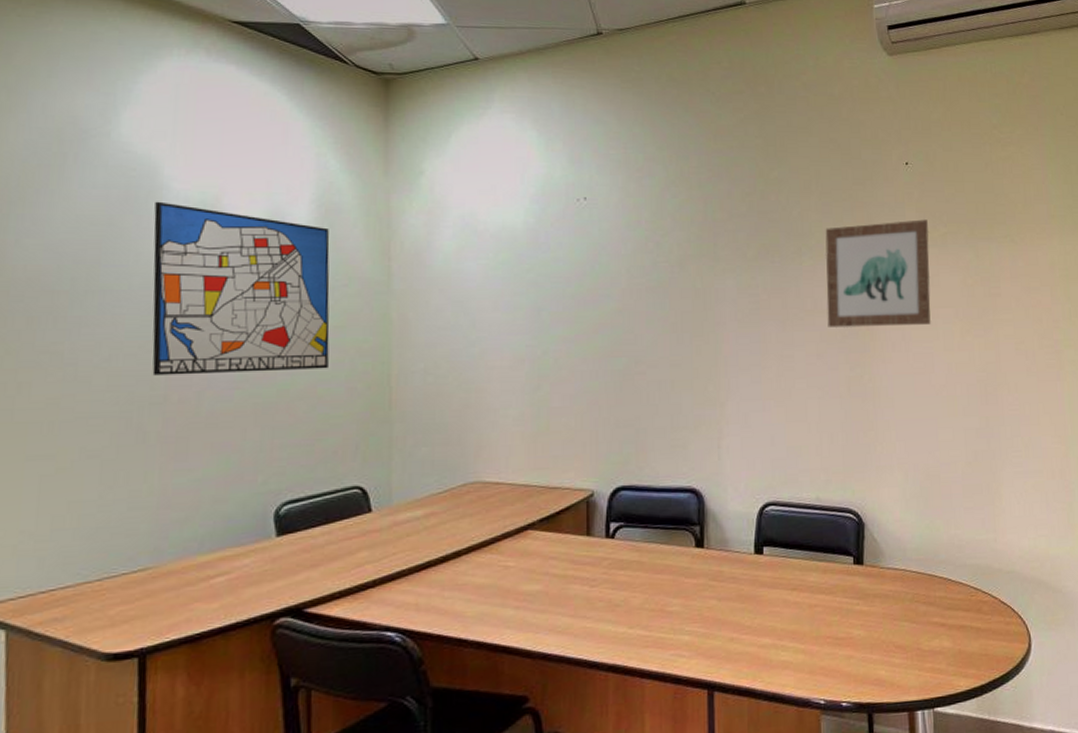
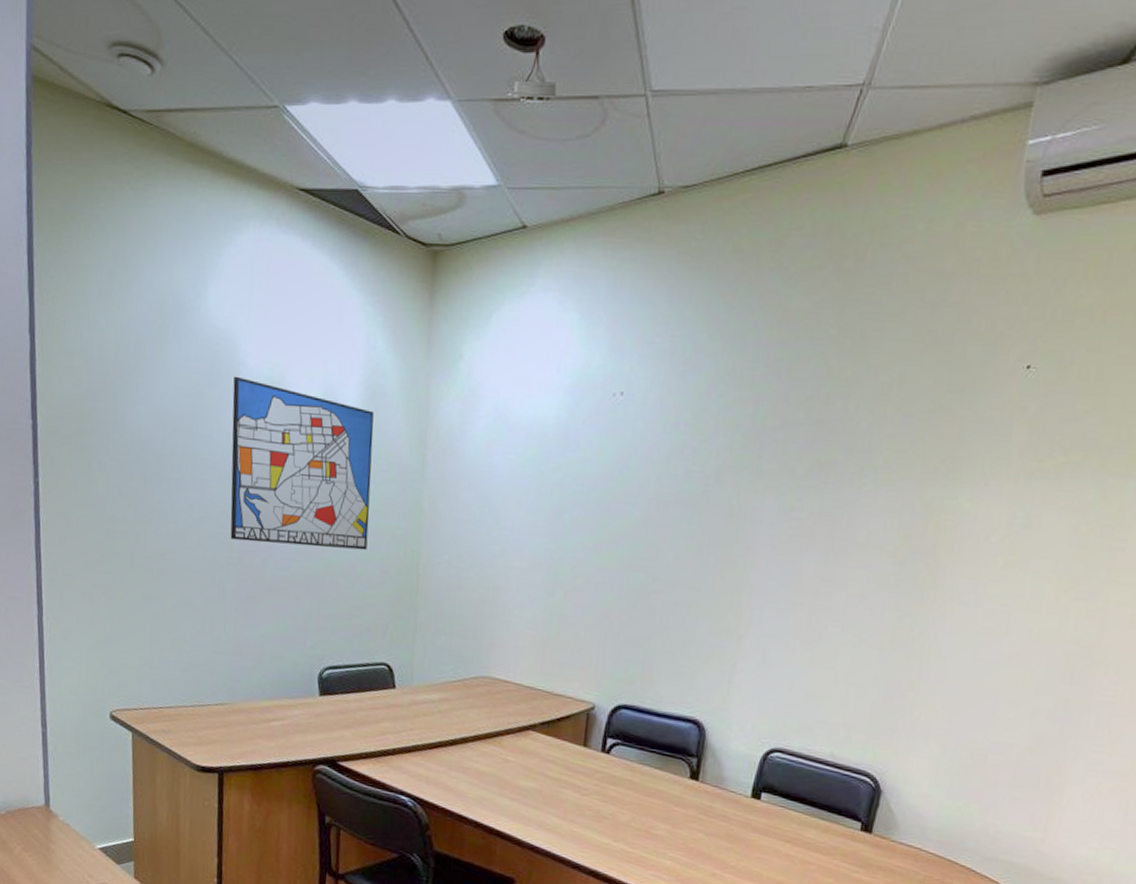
wall art: present [825,219,931,329] -> none [880,442,1042,578]

